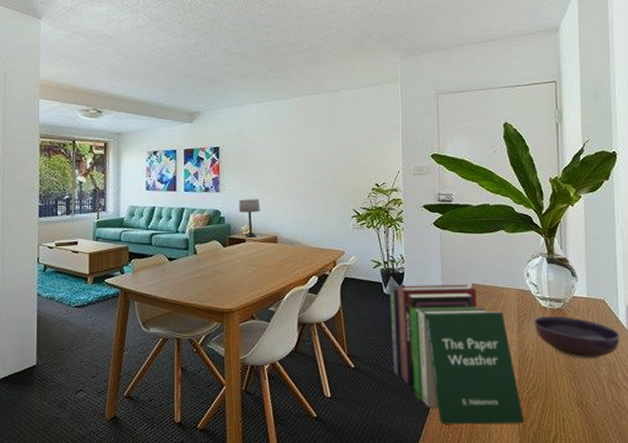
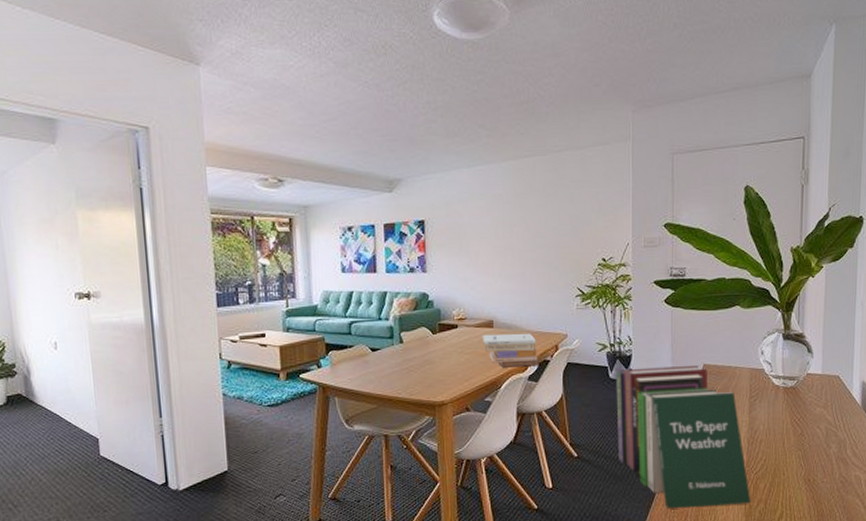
table lamp: present [239,199,260,238] -> none [449,279,473,323]
books: none [268,249,319,280] -> present [483,333,539,368]
bowl: present [534,315,620,360] -> none [765,394,852,438]

